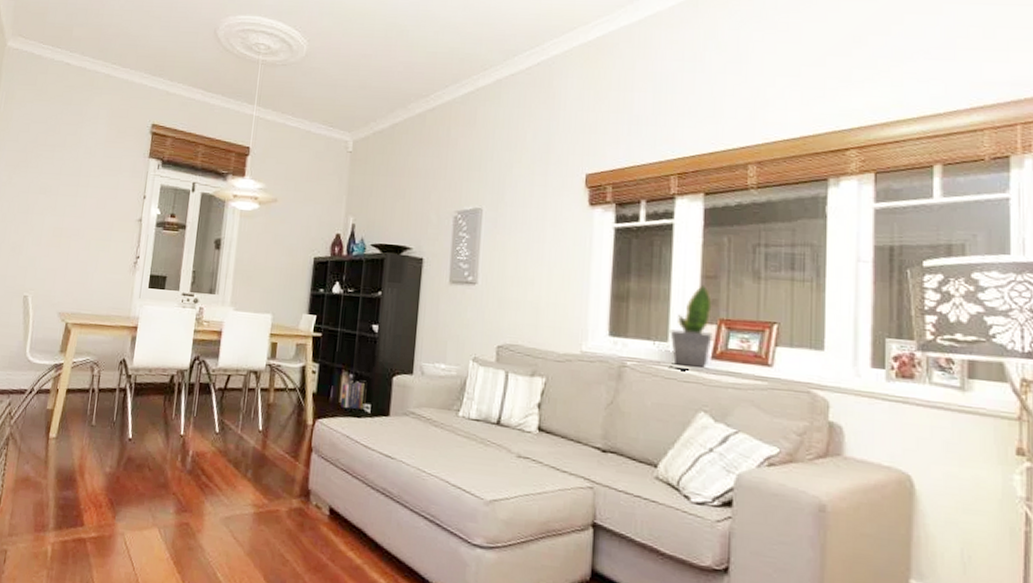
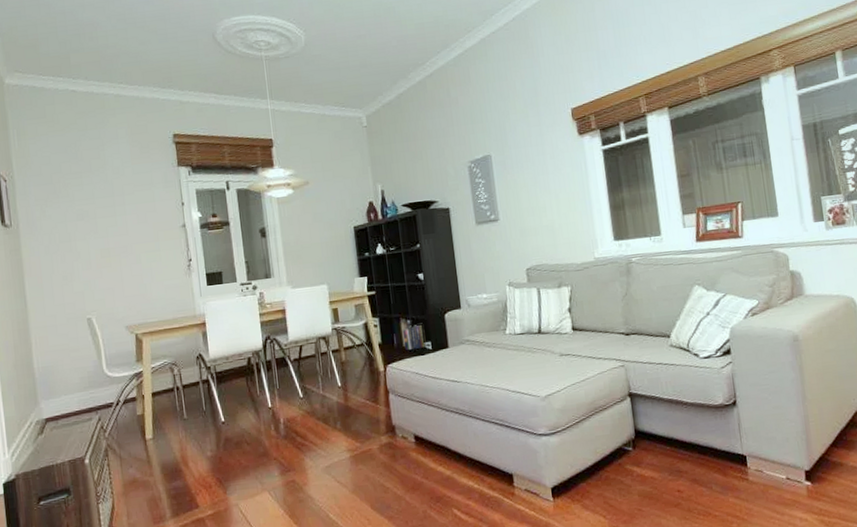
potted plant: present [670,284,712,369] -> none [660,183,695,253]

